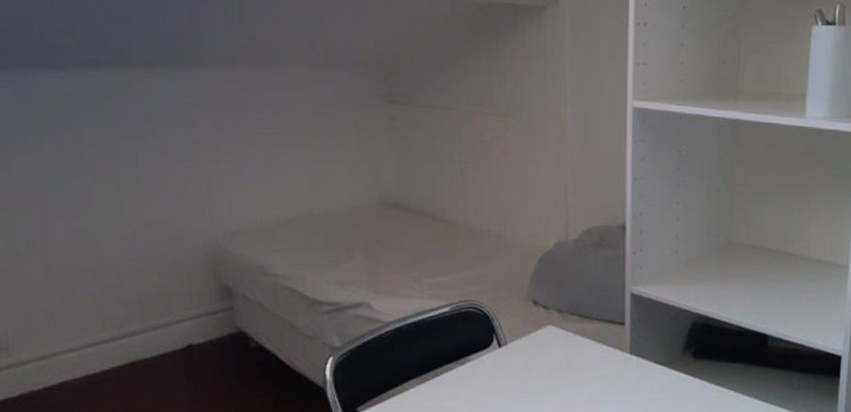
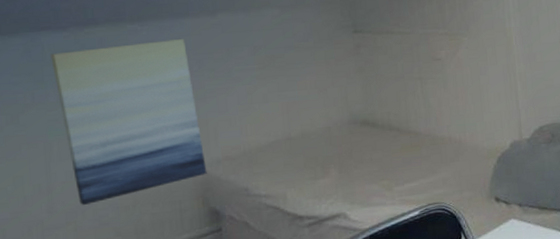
wall art: none [46,92,219,268] -> present [51,39,207,205]

